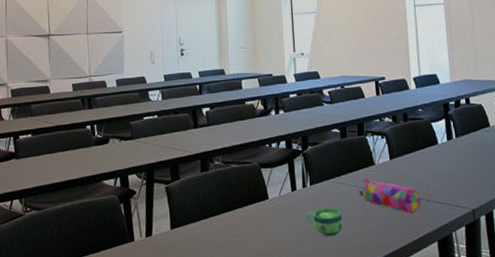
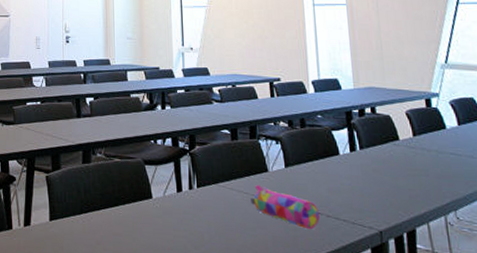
cup: present [306,207,343,236] -> none [192,213,232,245]

